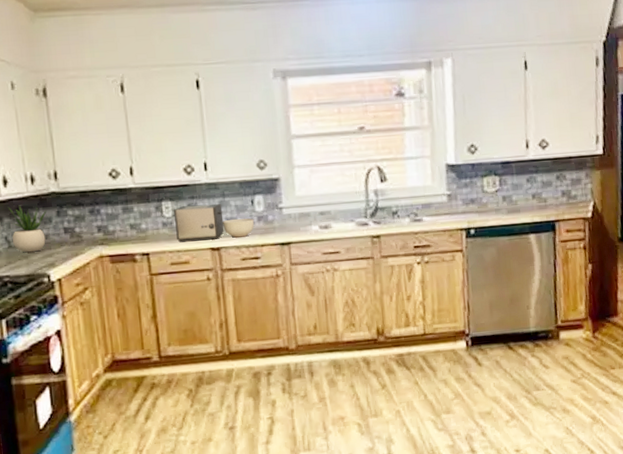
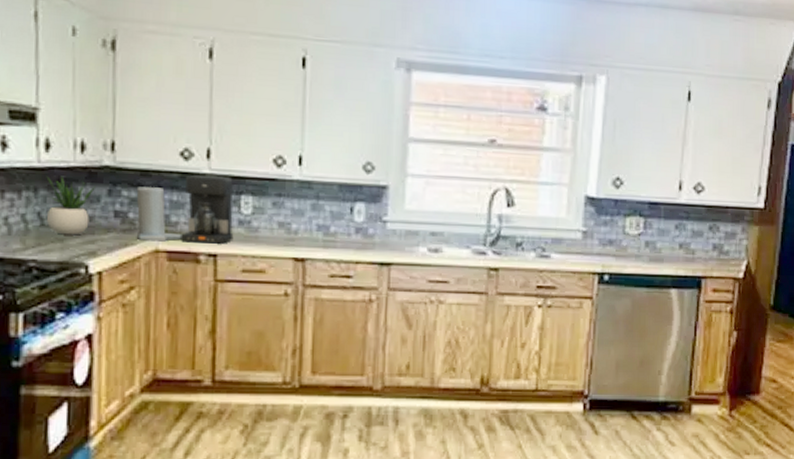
paper towel: none [78,204,120,249] -> present [136,187,182,242]
coffee maker: none [116,188,161,247] -> present [181,175,234,244]
toaster: present [173,203,225,242] -> none [253,204,314,248]
bowl: present [222,218,255,238] -> none [312,226,351,250]

